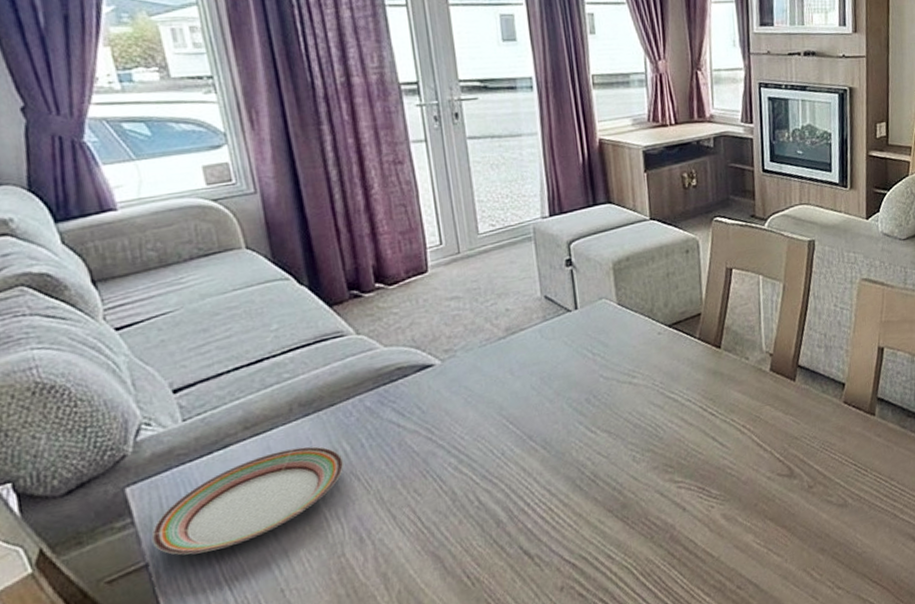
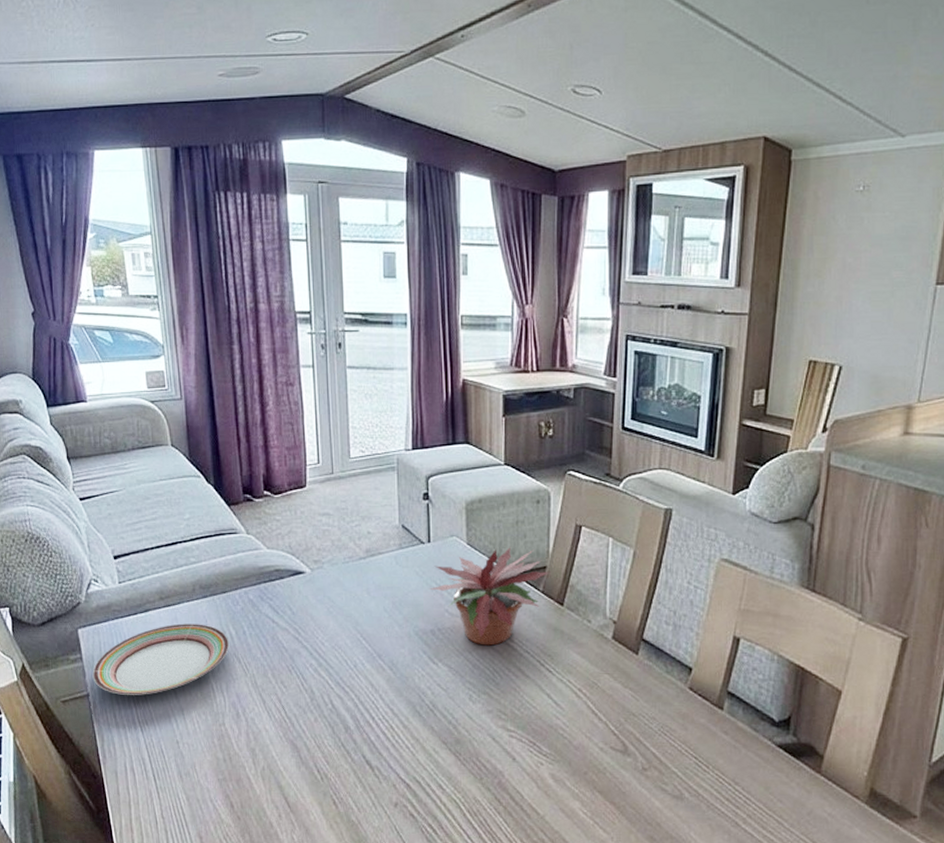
potted plant: none [579,299,705,404] -> present [428,547,550,646]

